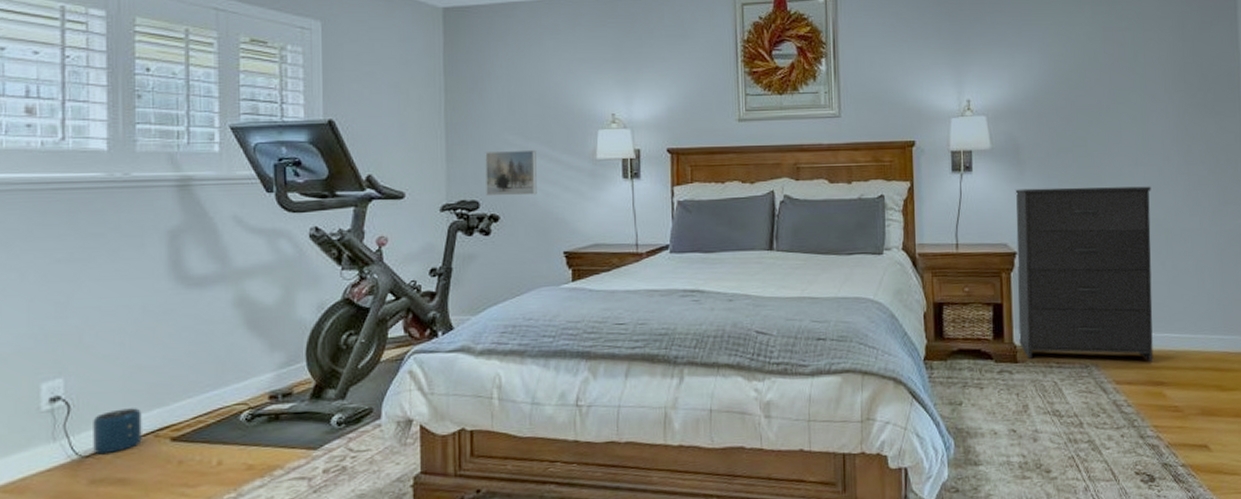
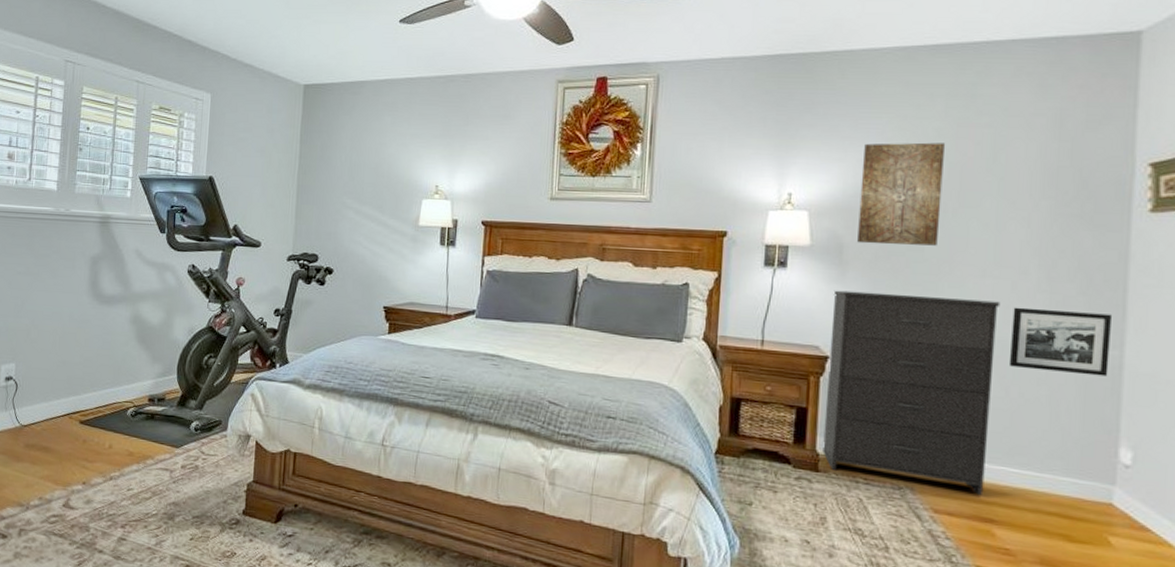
speaker: present [93,408,142,455] -> none [29,393,62,426]
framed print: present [485,149,537,197] -> none [324,212,368,254]
wall art: none [1028,46,1097,143] -> present [857,142,945,246]
picture frame: none [1161,189,1237,244] -> present [1008,307,1113,377]

